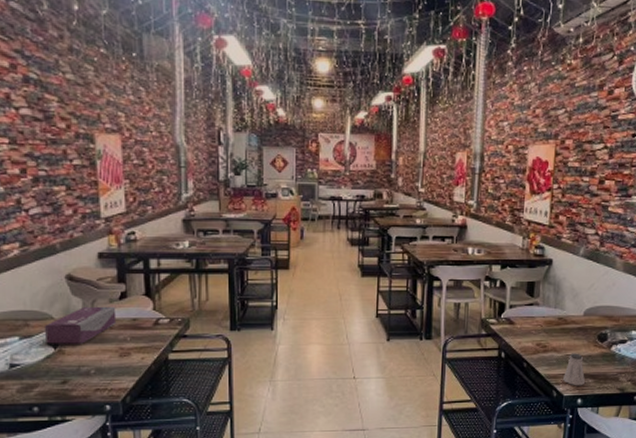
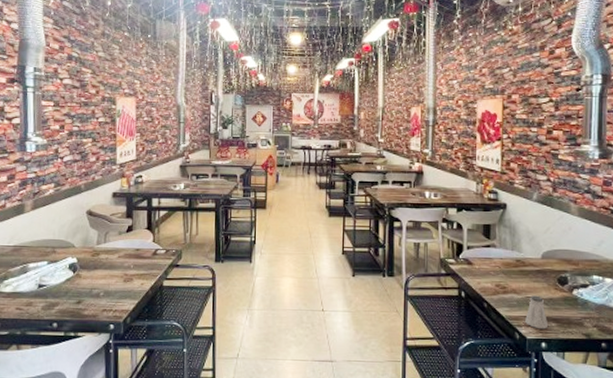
tissue box: present [44,306,117,344] -> none [66,237,124,270]

